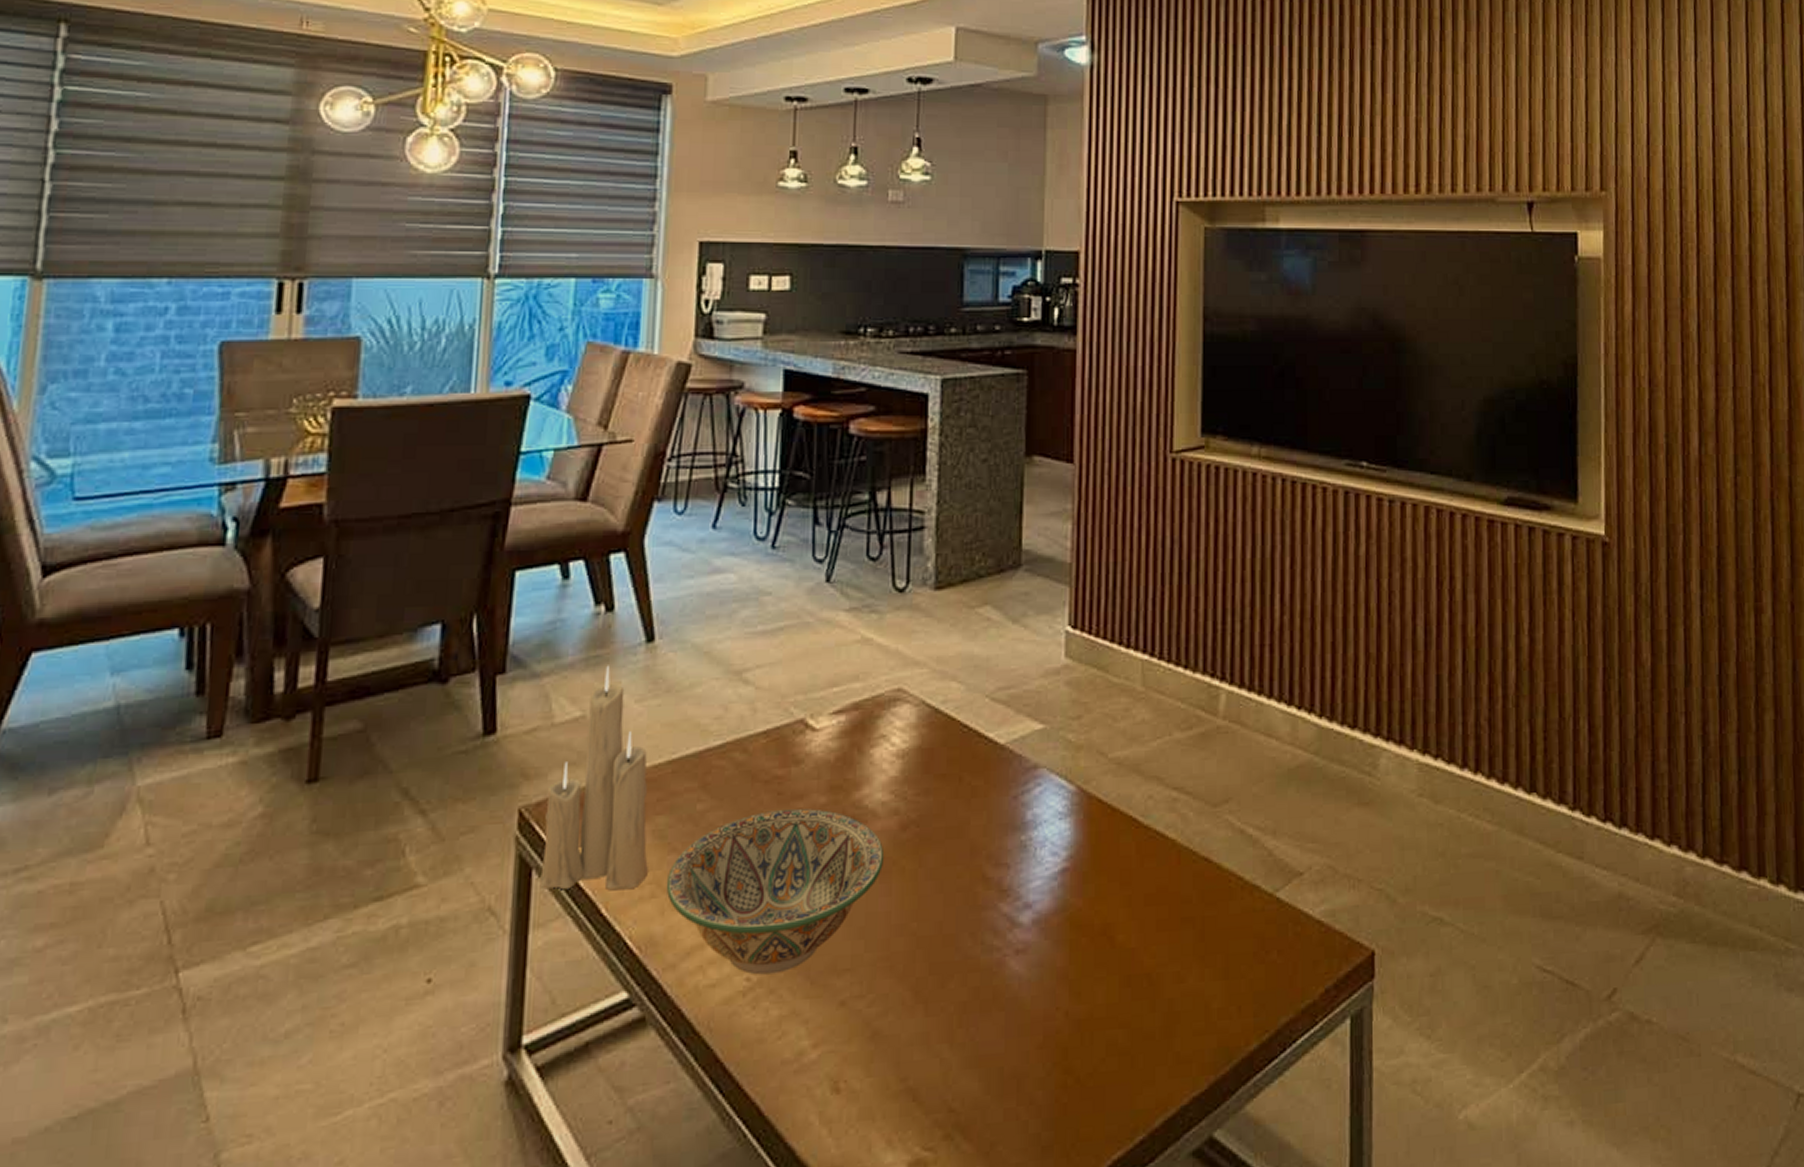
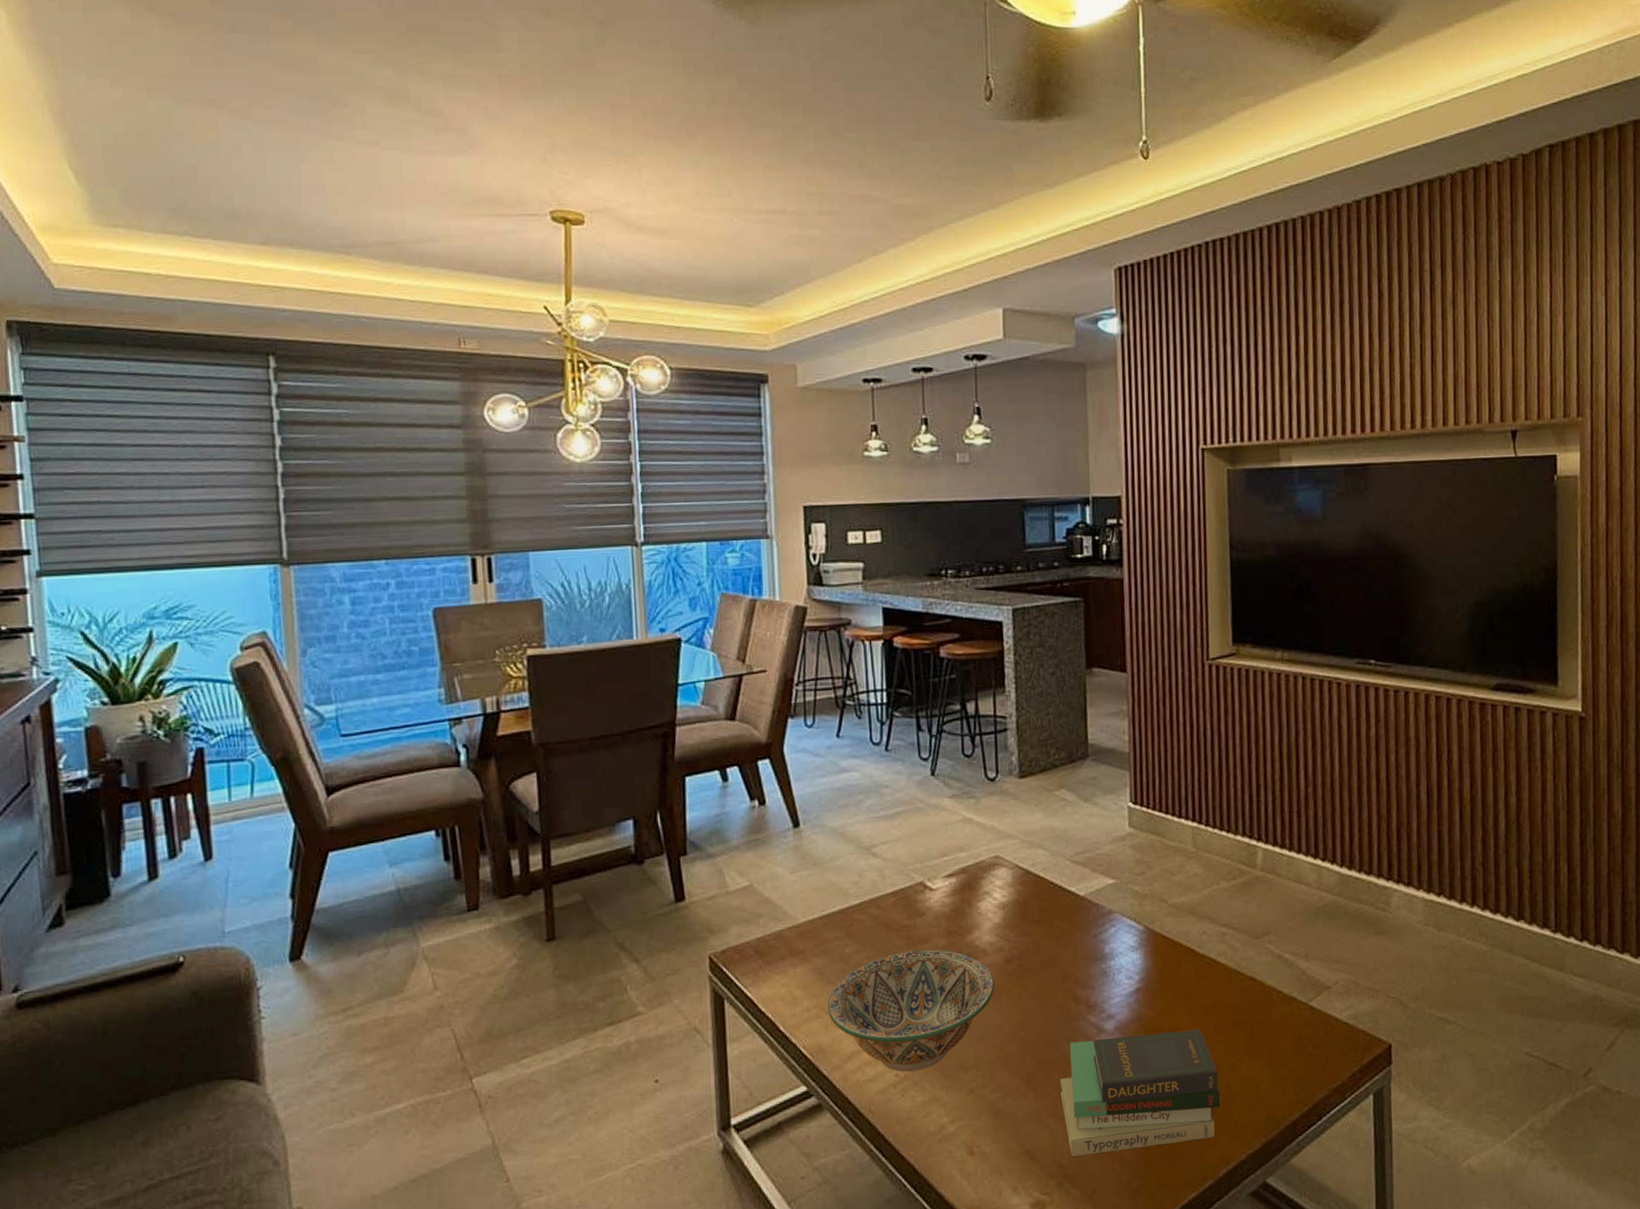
candle: present [539,665,650,891] -> none [729,846,814,1014]
books: none [957,925,1160,1097] -> present [1059,1029,1221,1157]

